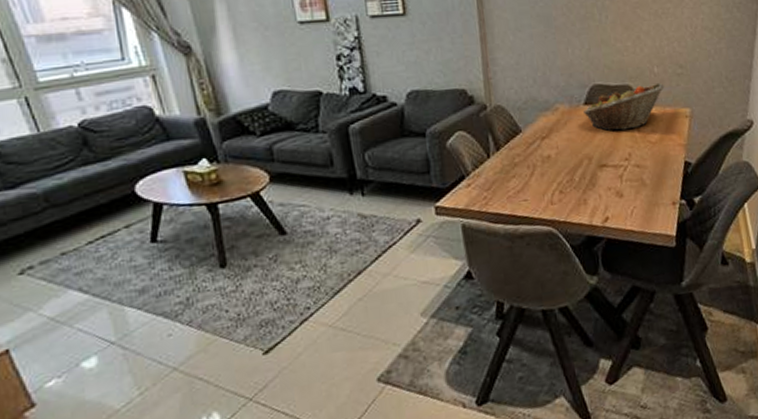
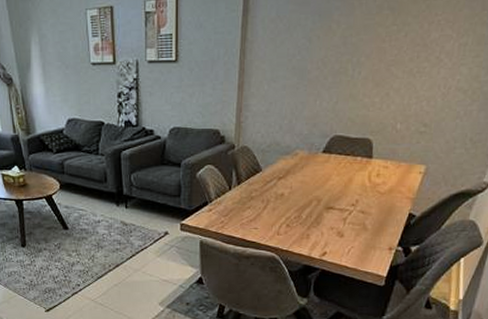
fruit basket: present [583,82,665,131] -> none [321,138,404,179]

